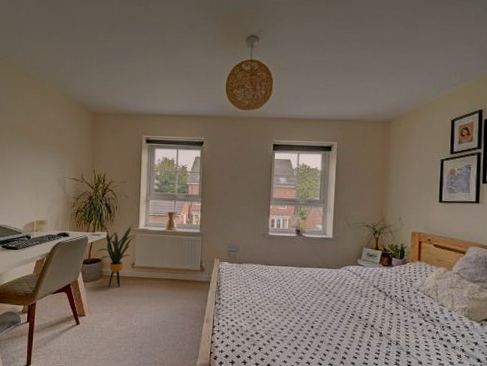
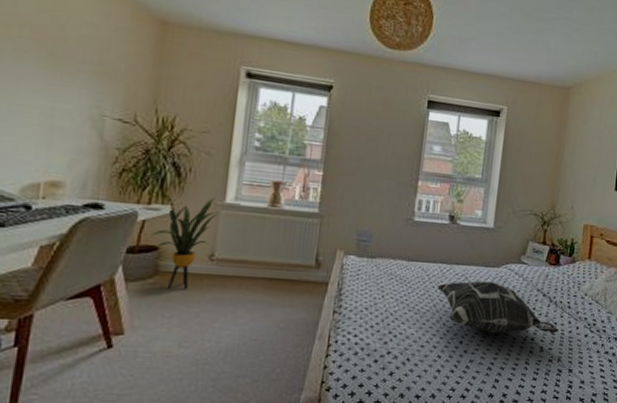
decorative pillow: none [290,279,396,323] -> present [437,280,560,335]

